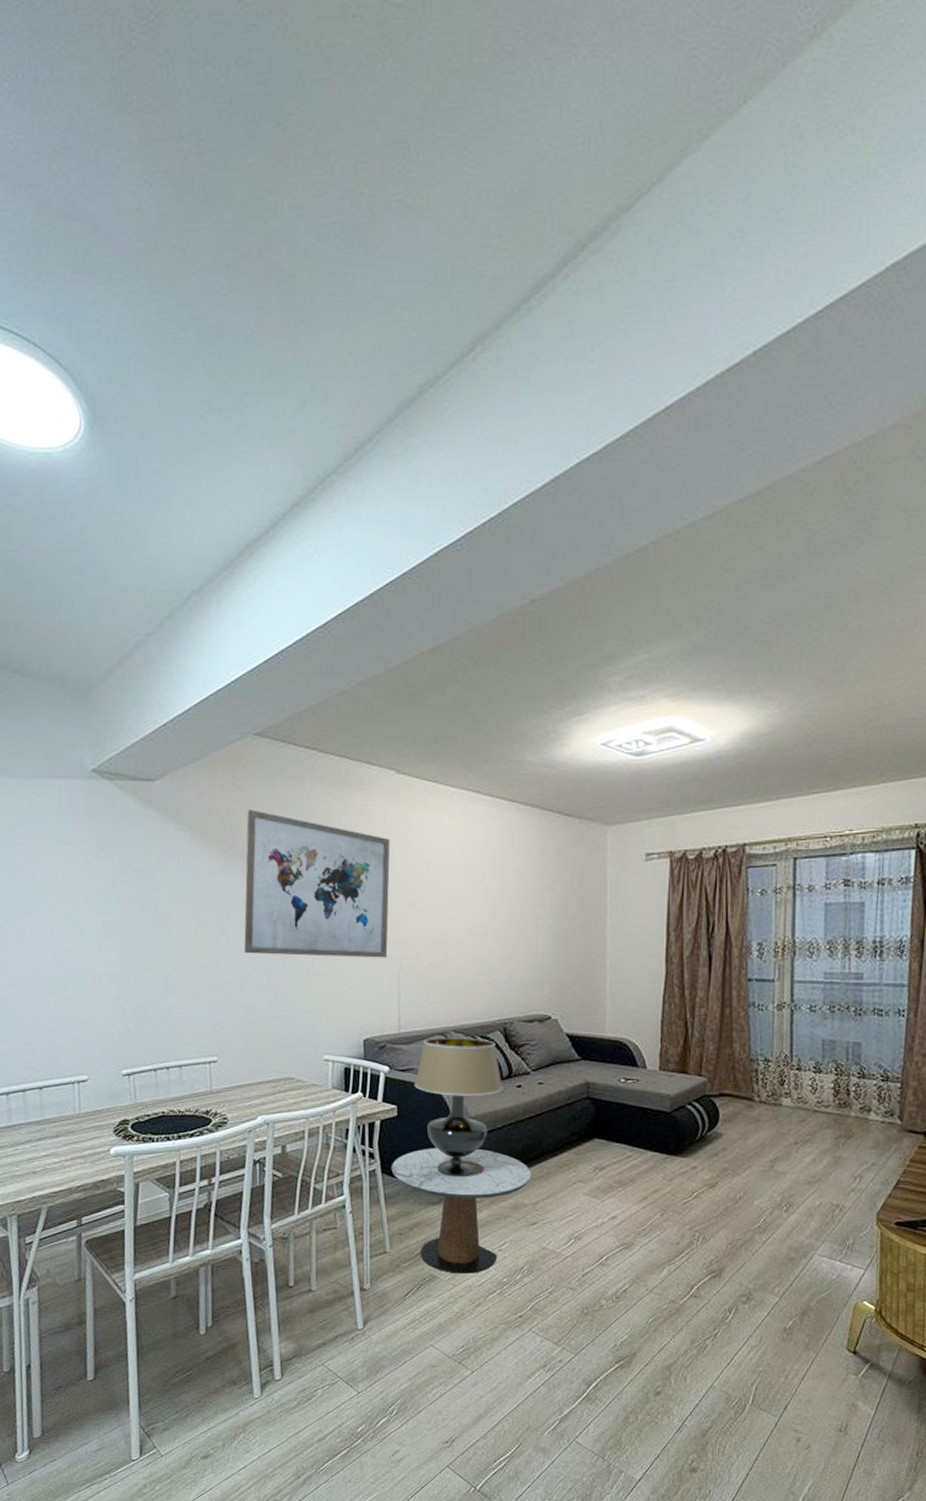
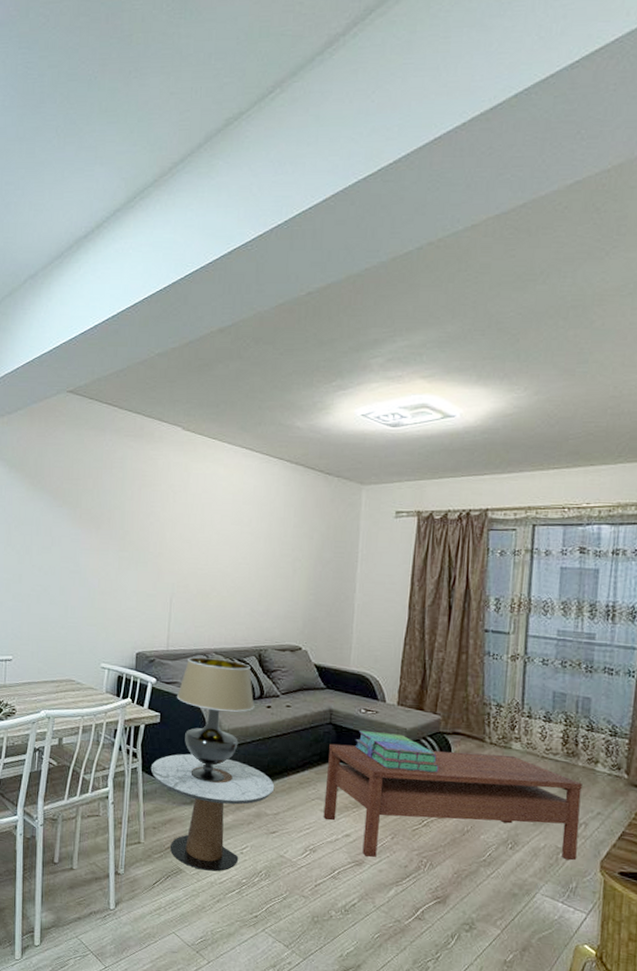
wall art: present [243,809,391,958] -> none [42,452,173,585]
coffee table: none [586,1112,855,1239] -> present [323,743,582,861]
stack of books: none [616,1102,707,1140] -> present [354,731,439,773]

